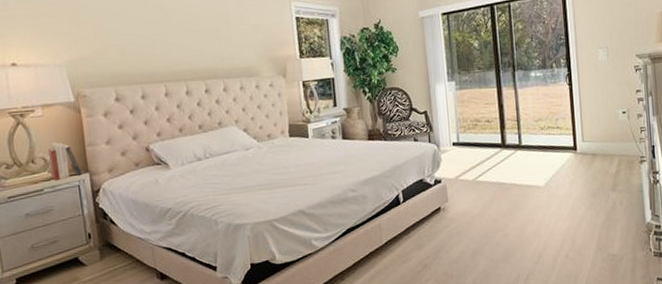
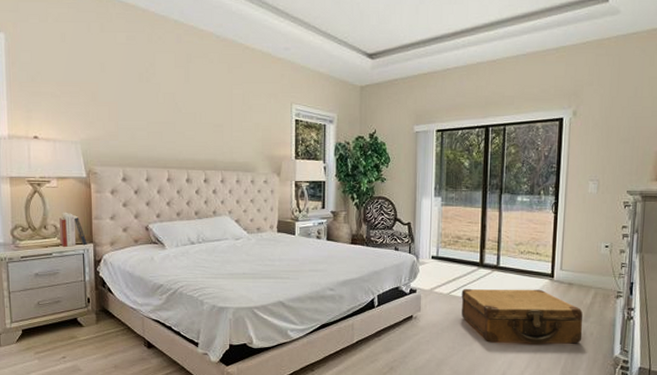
suitcase: none [487,163,613,224] -> present [461,288,583,345]

